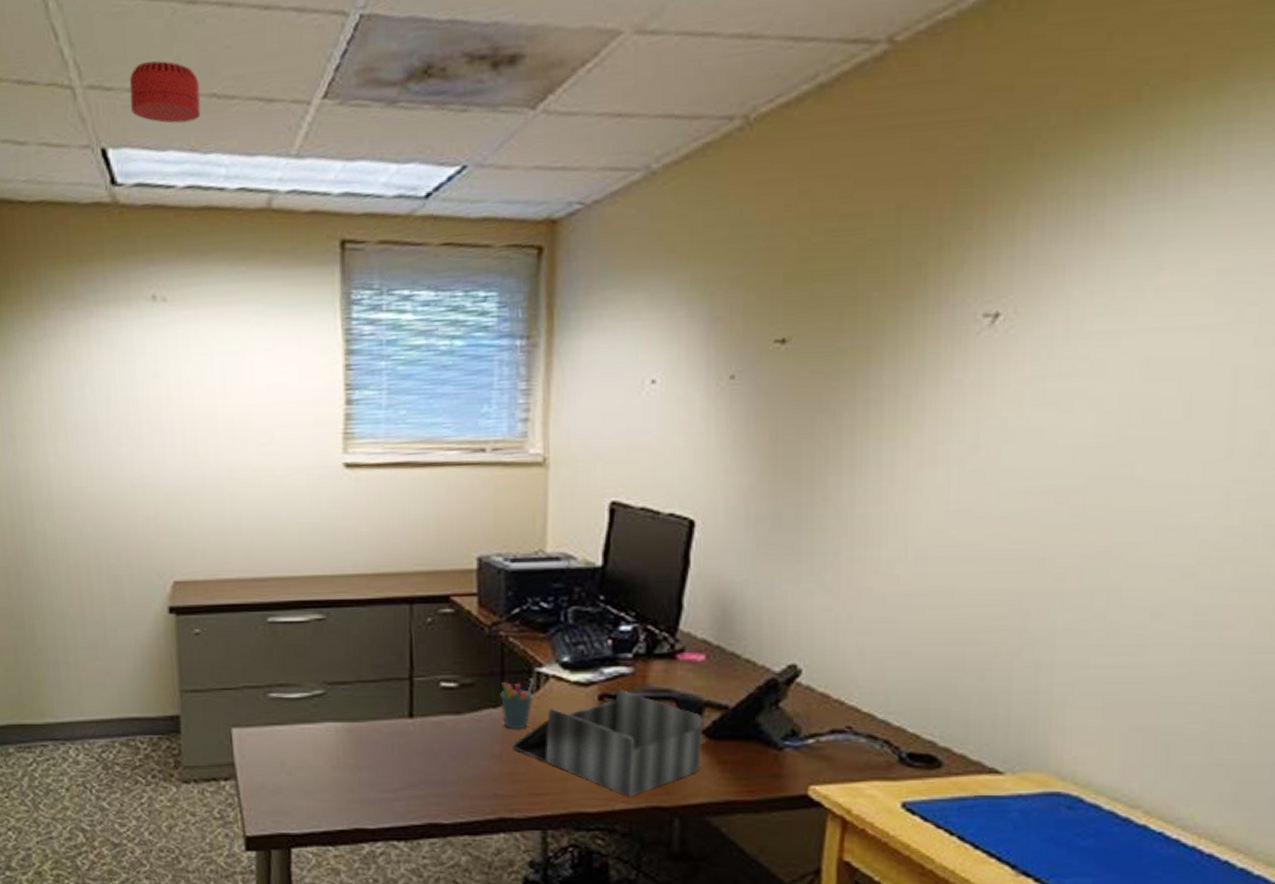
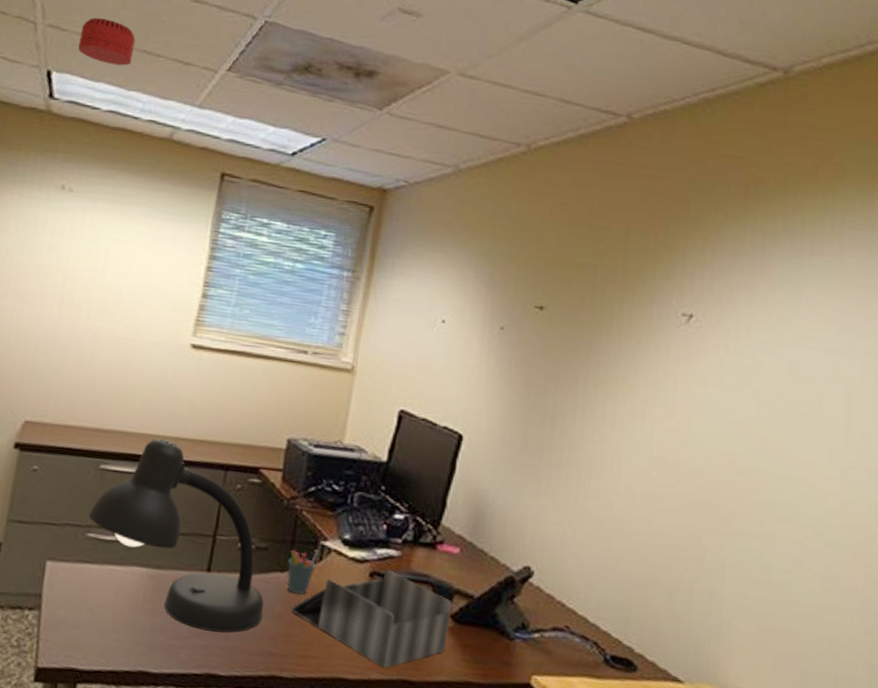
desk lamp: none [266,578,481,780] -> present [89,438,264,633]

